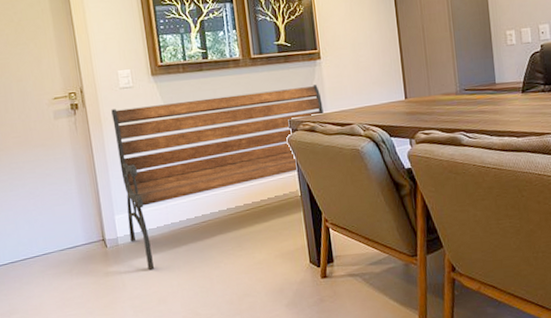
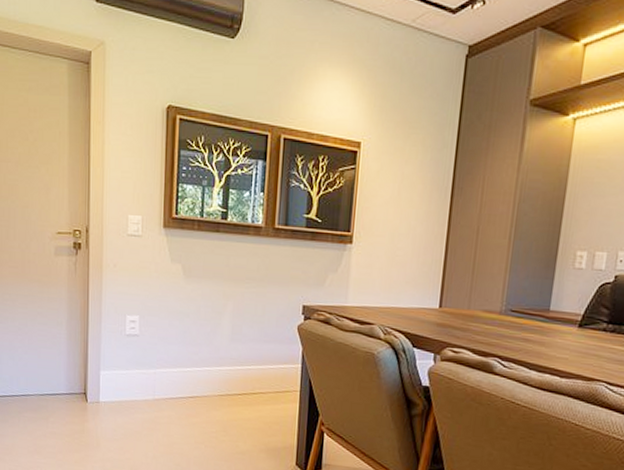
bench: present [111,85,324,270] -> none [112,256,345,435]

